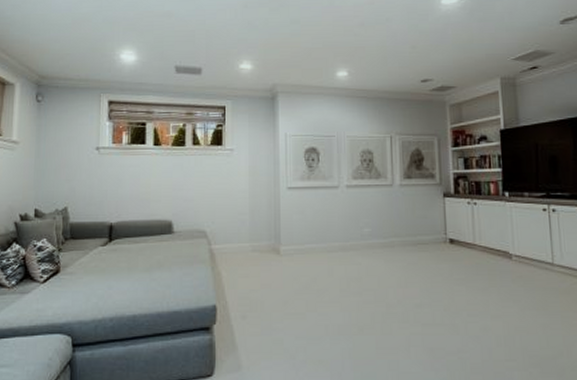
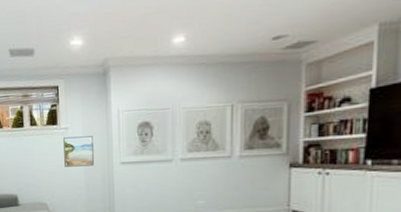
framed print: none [228,158,260,191] -> present [63,136,94,167]

